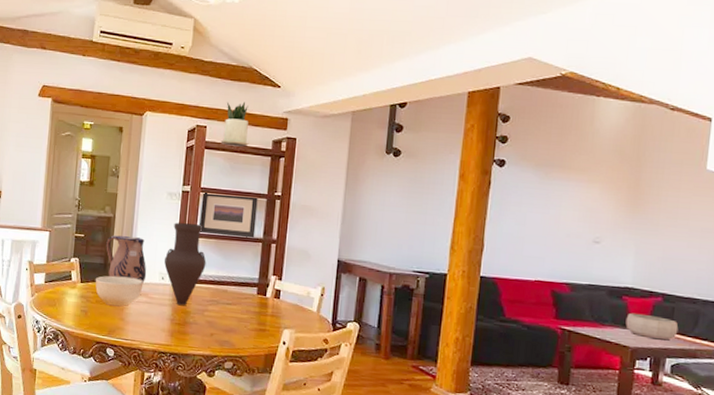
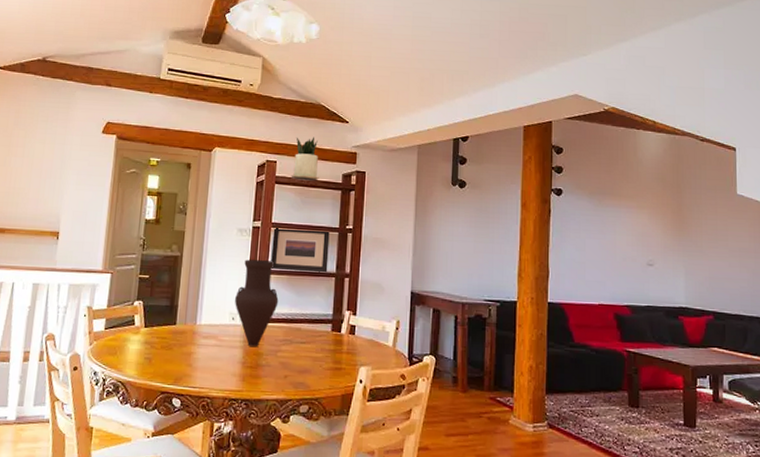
bowl: present [95,275,144,307] -> none [160,318,213,353]
ceramic pitcher: present [106,235,147,282] -> none [172,275,216,324]
decorative bowl: present [625,313,679,341] -> none [684,332,731,357]

